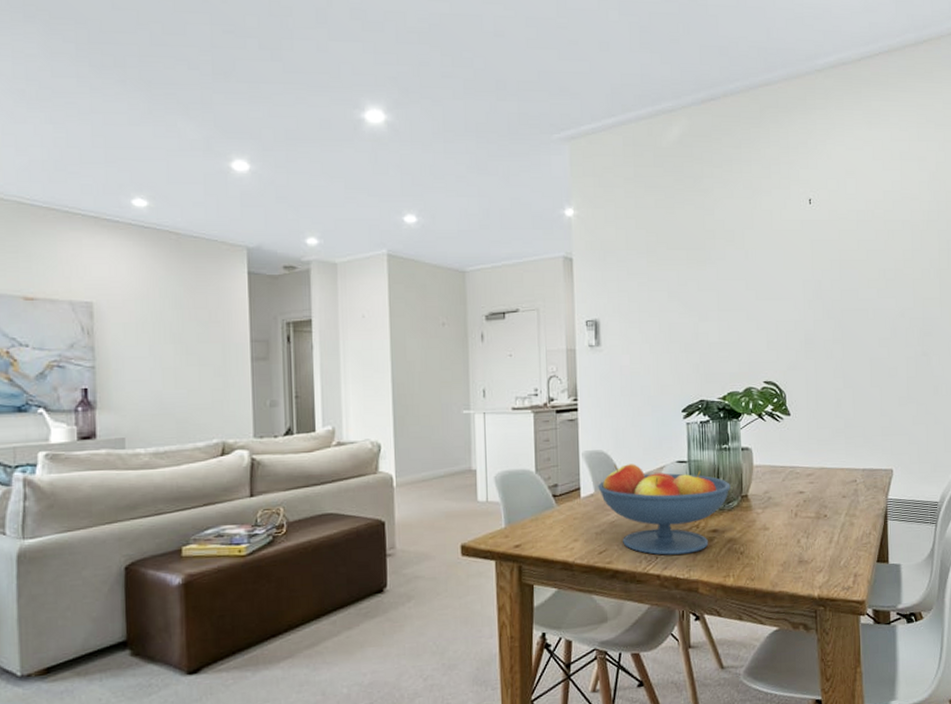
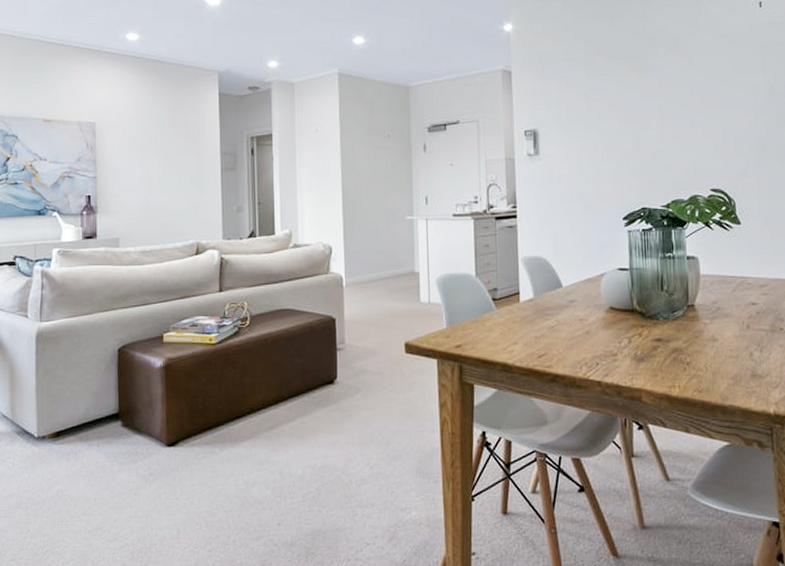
fruit bowl: present [598,464,730,555] -> none [537,270,675,362]

